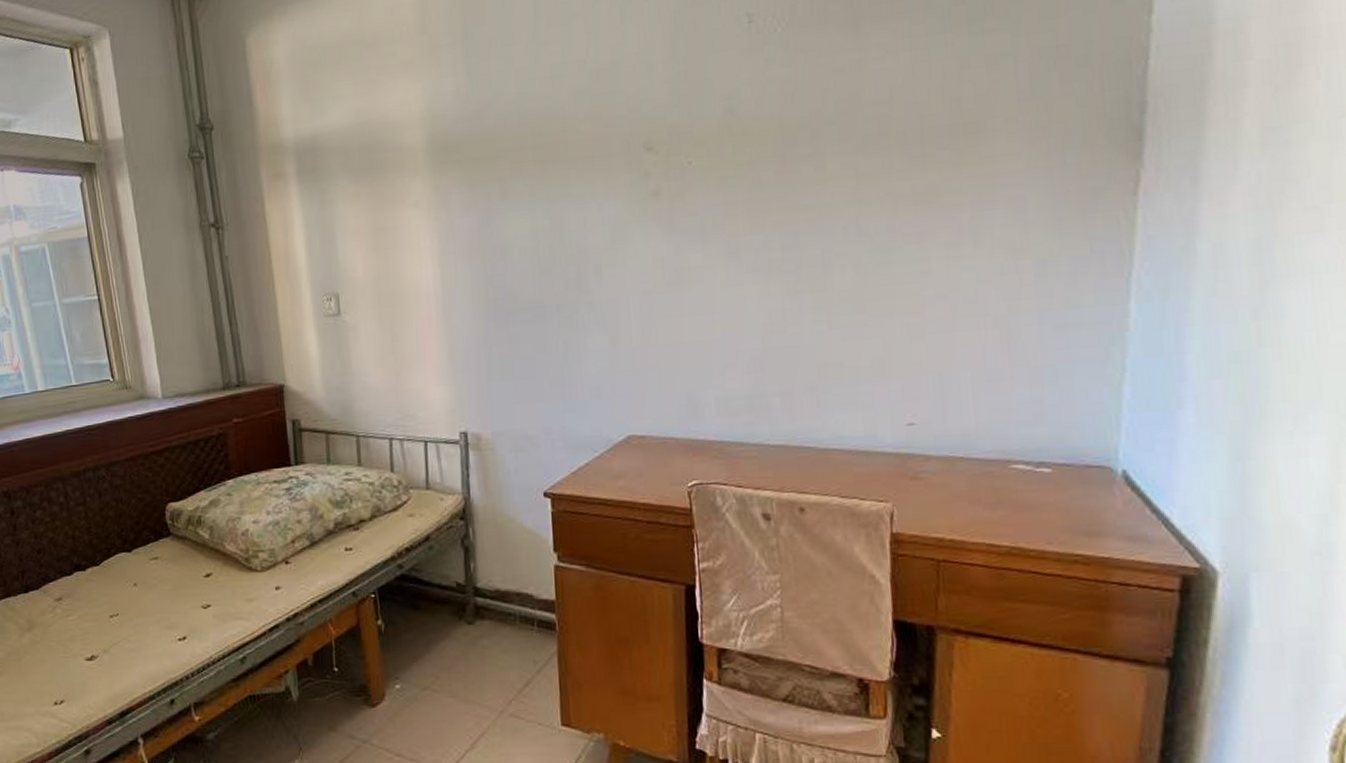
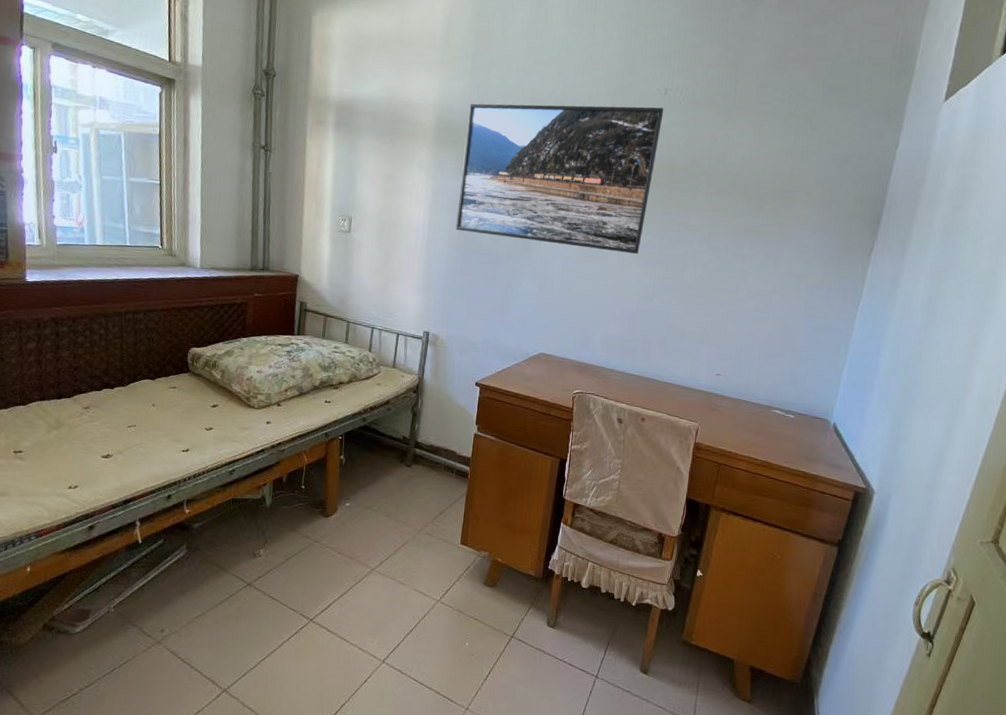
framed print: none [469,43,753,284] -> present [455,103,664,254]

